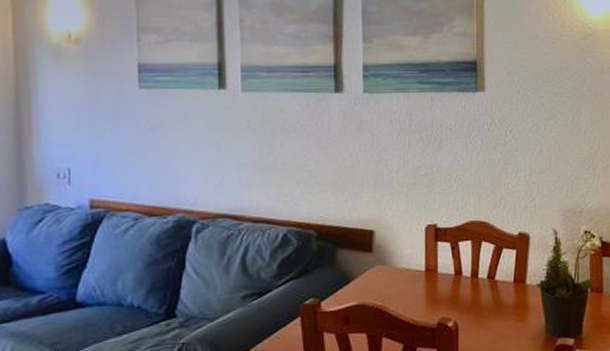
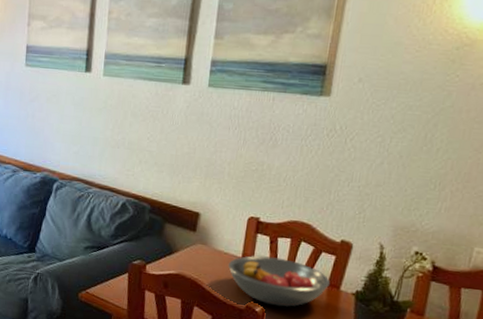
fruit bowl: none [412,263,515,316] -> present [227,255,330,307]

